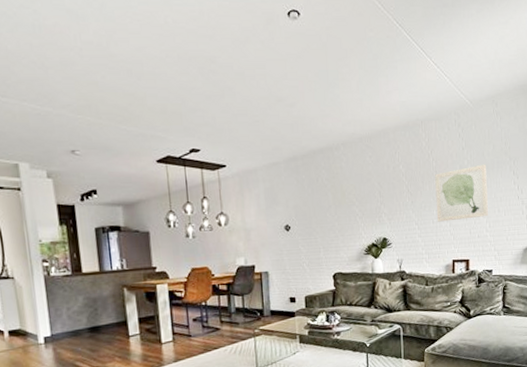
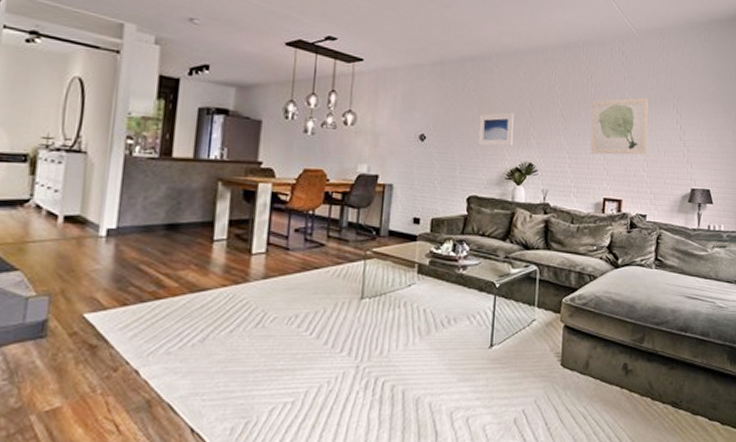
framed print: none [335,195,367,229] -> present [478,112,514,147]

